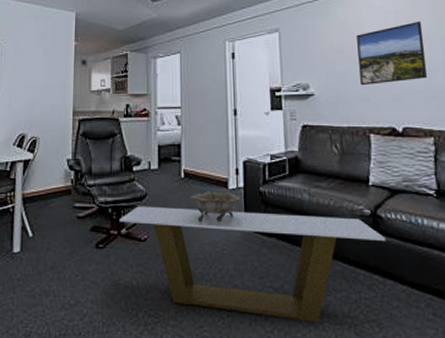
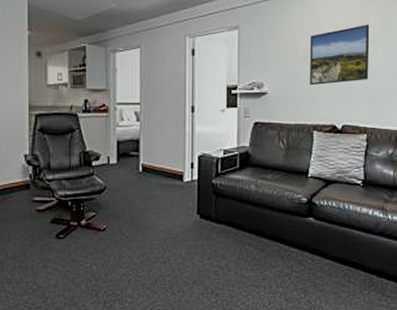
coffee table: present [119,206,386,323] -> none [79,198,317,293]
decorative bowl: present [190,191,241,223] -> none [148,184,195,213]

